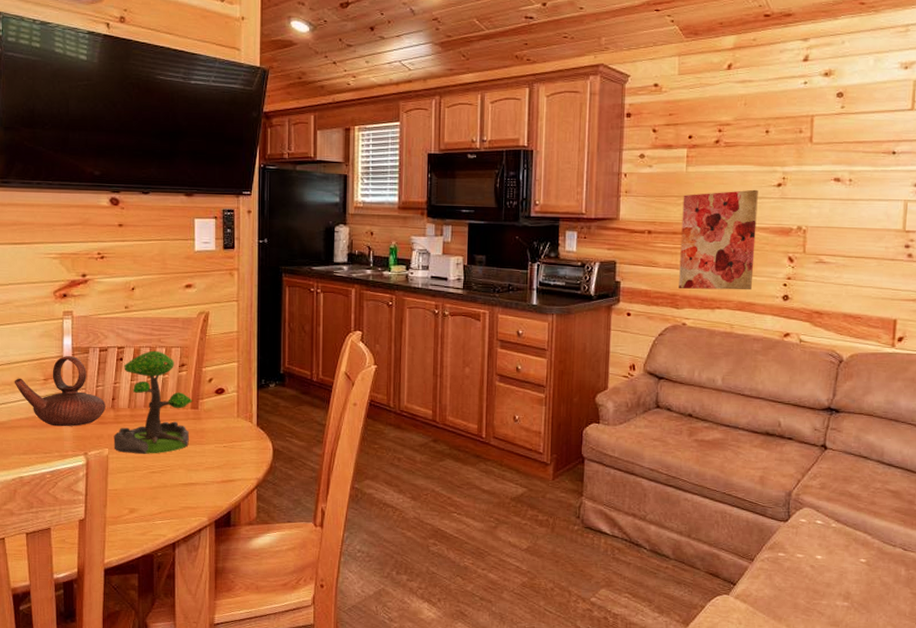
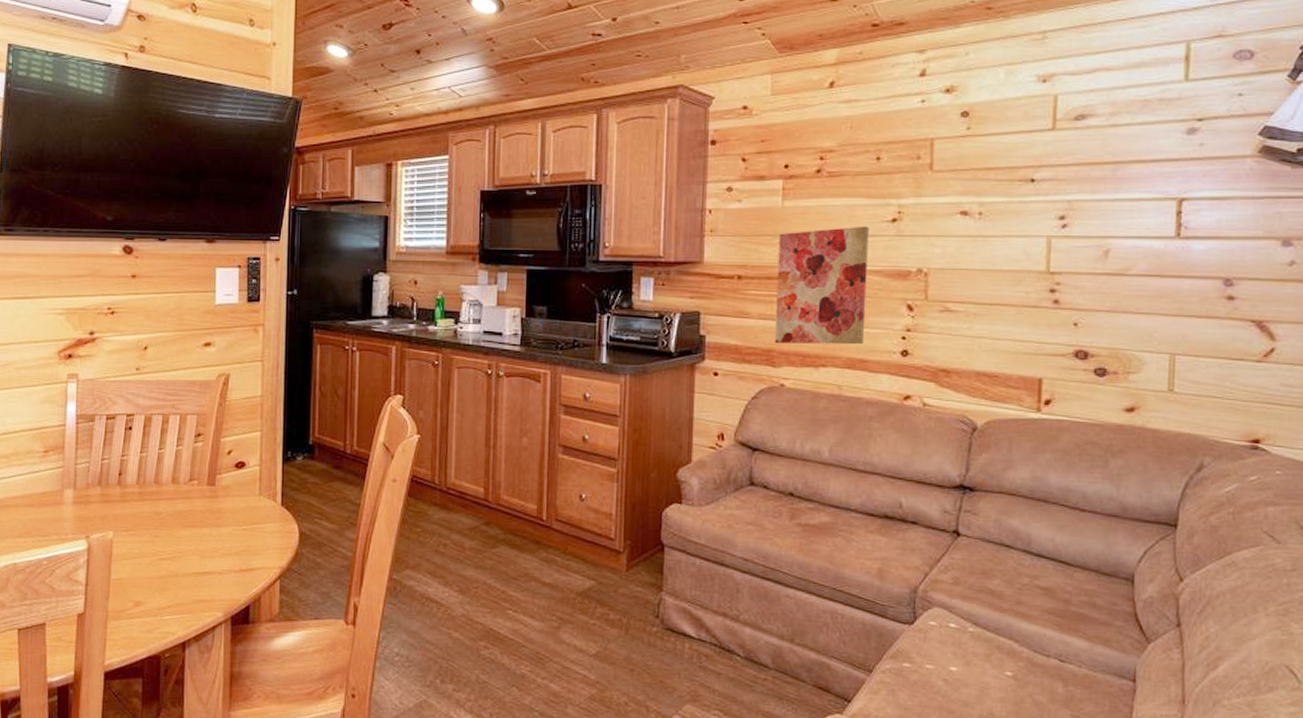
teapot: present [14,355,106,427] -> none [11,423,111,506]
plant: present [113,350,192,454] -> none [119,418,209,538]

